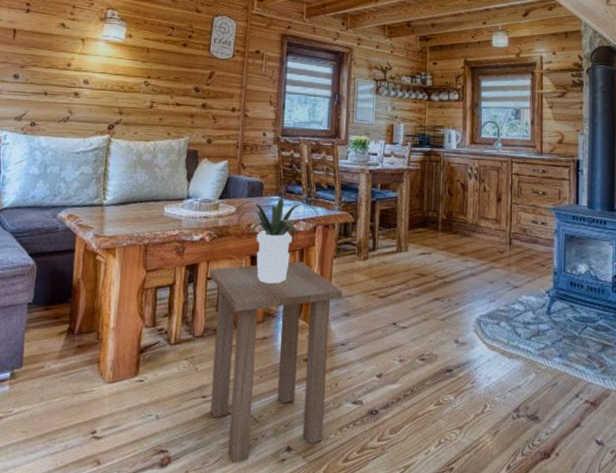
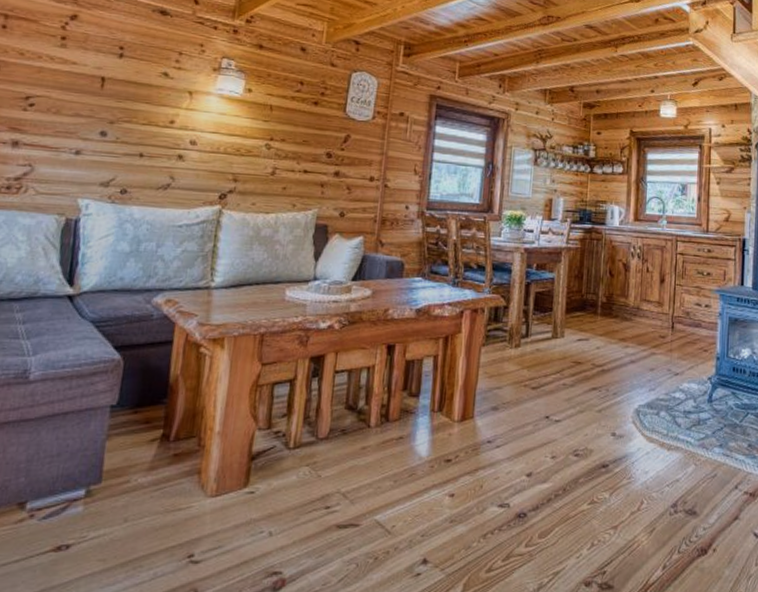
side table: present [209,261,343,464] -> none [334,350,491,582]
potted plant: present [234,198,319,284] -> none [369,279,466,376]

